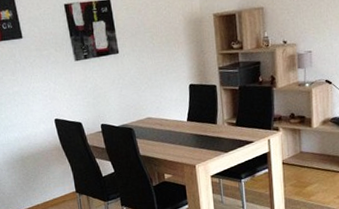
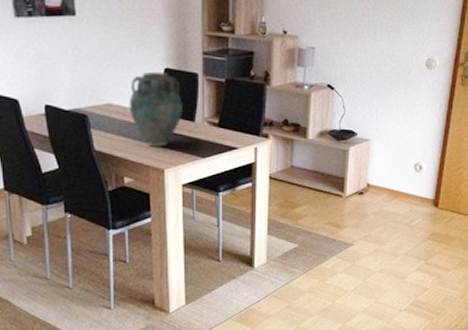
vase: none [163,88,207,148] -> present [129,72,184,147]

